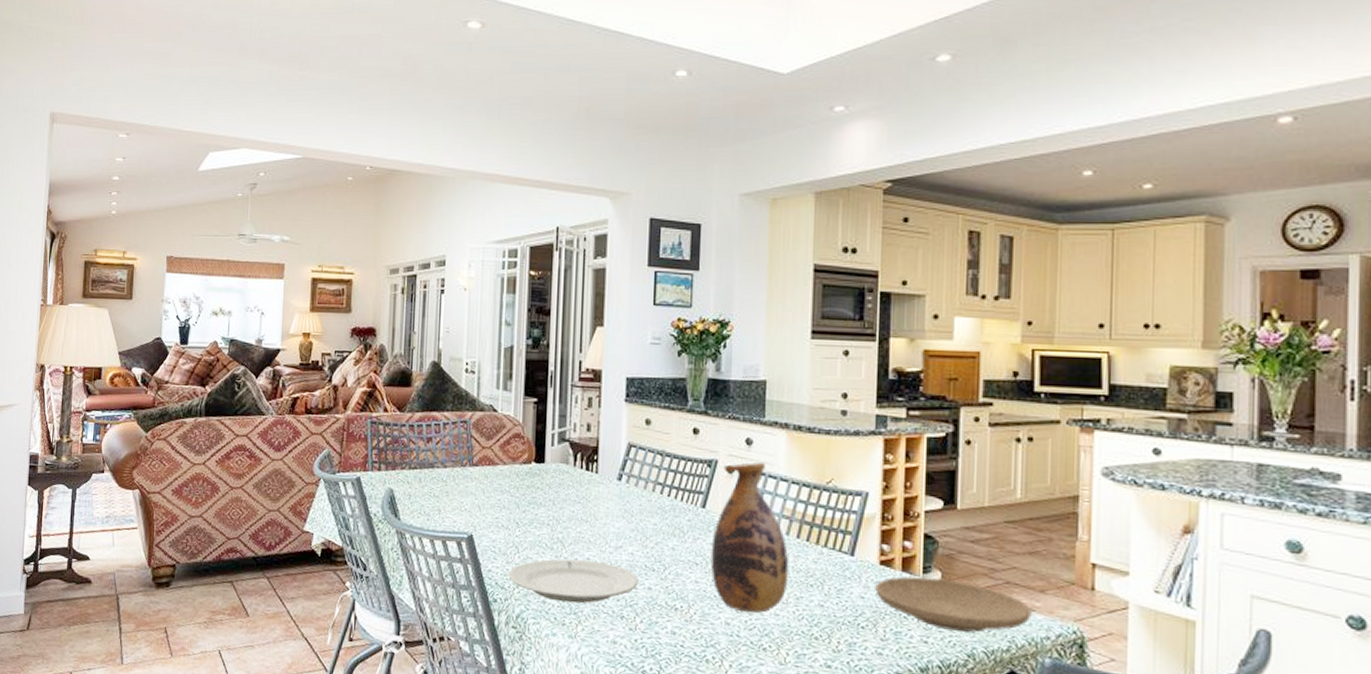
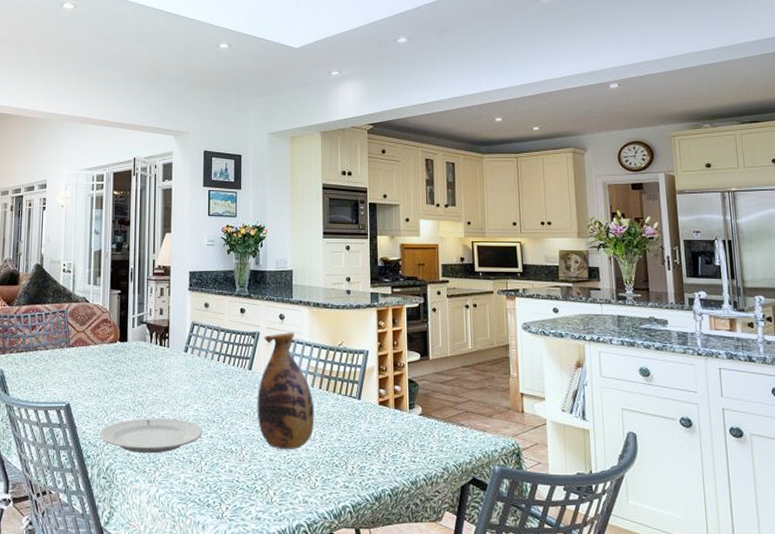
plate: present [875,576,1032,633] -> none [377,412,484,451]

